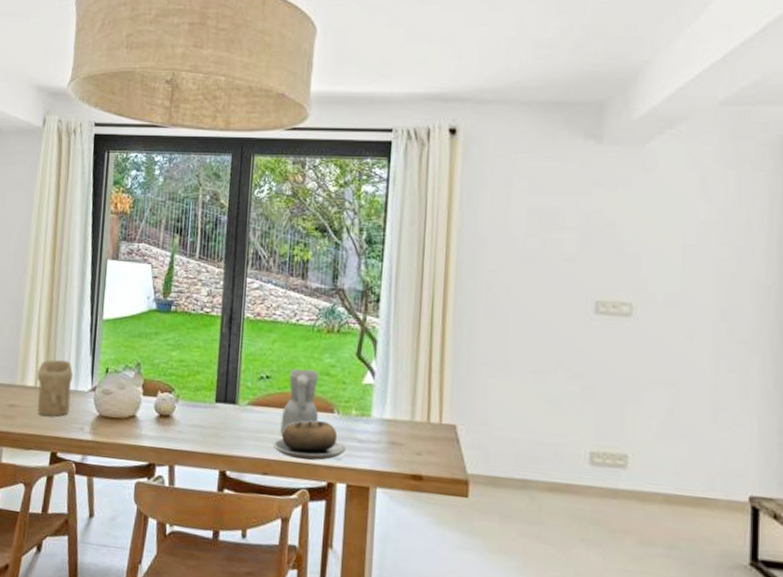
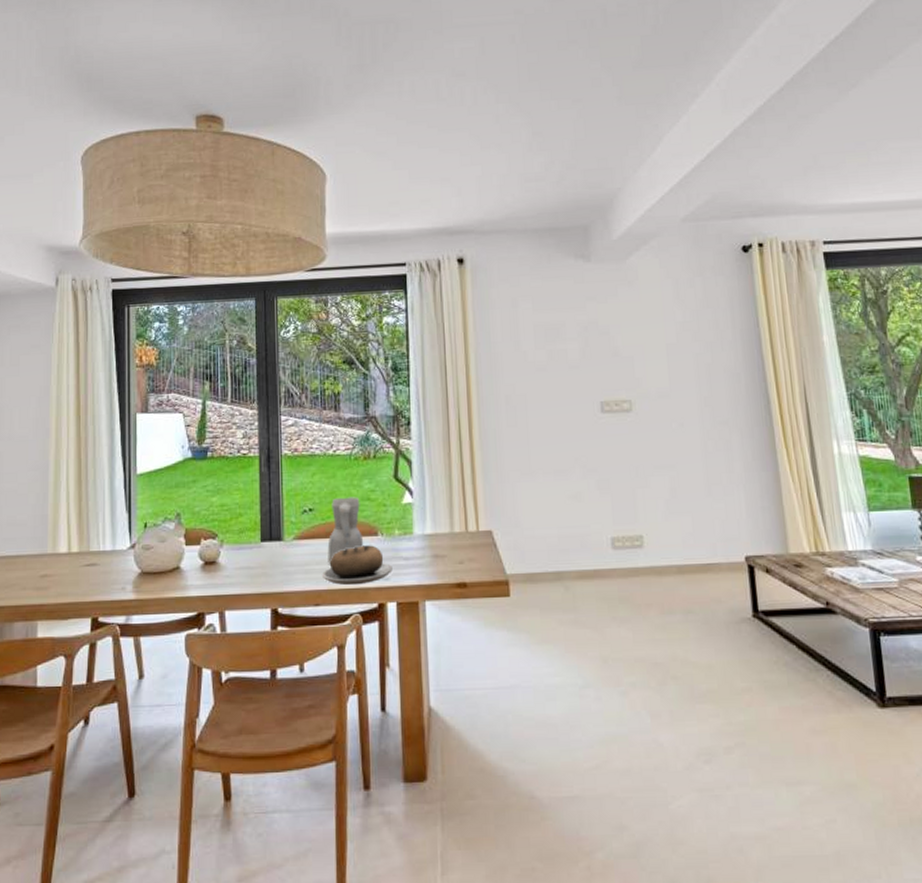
candle: present [37,359,73,417] -> none [70,521,110,581]

